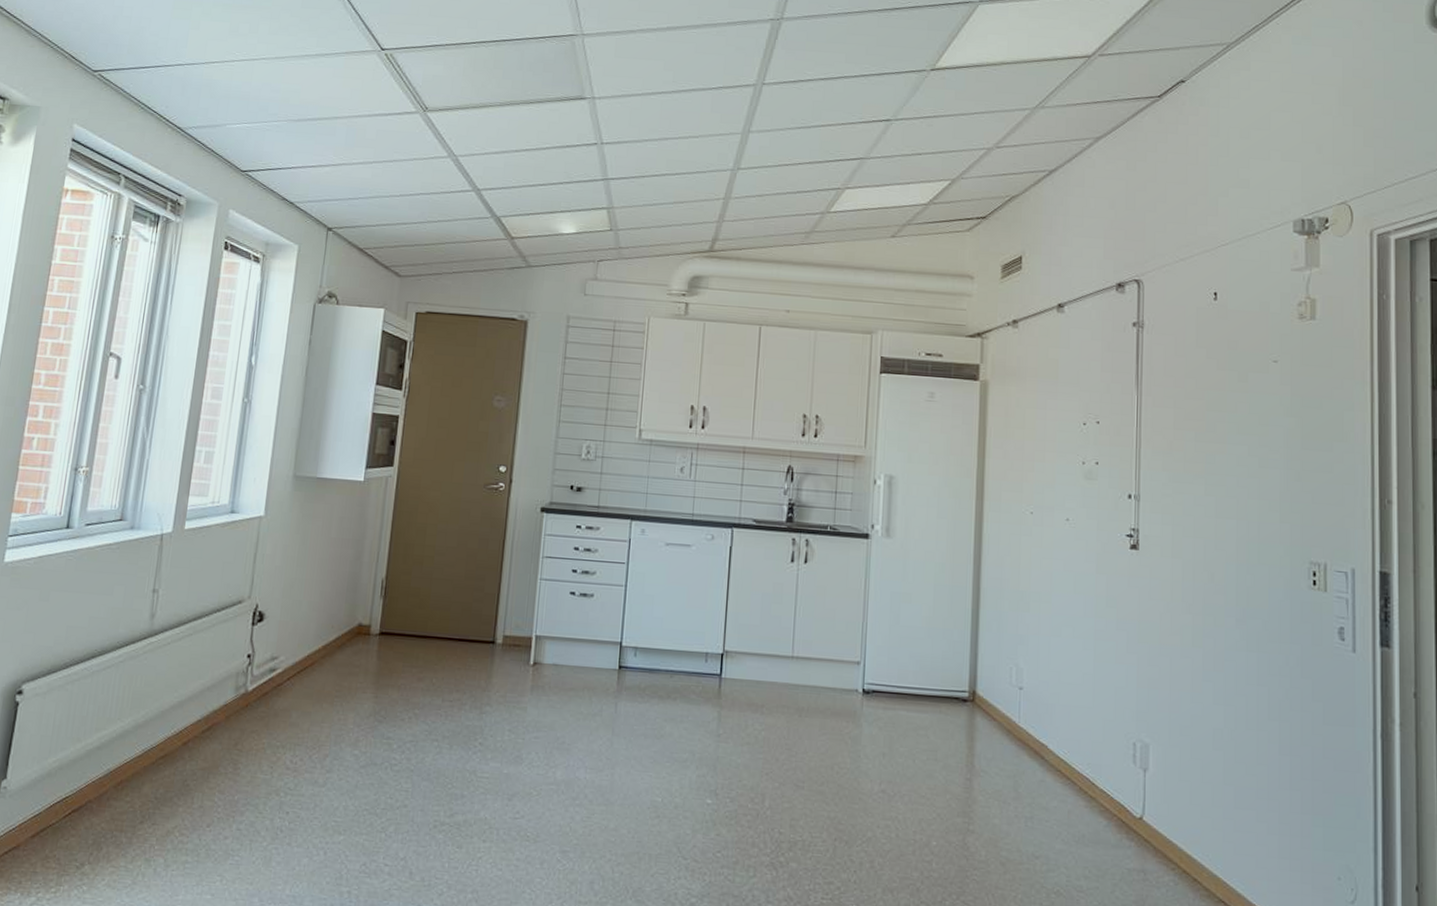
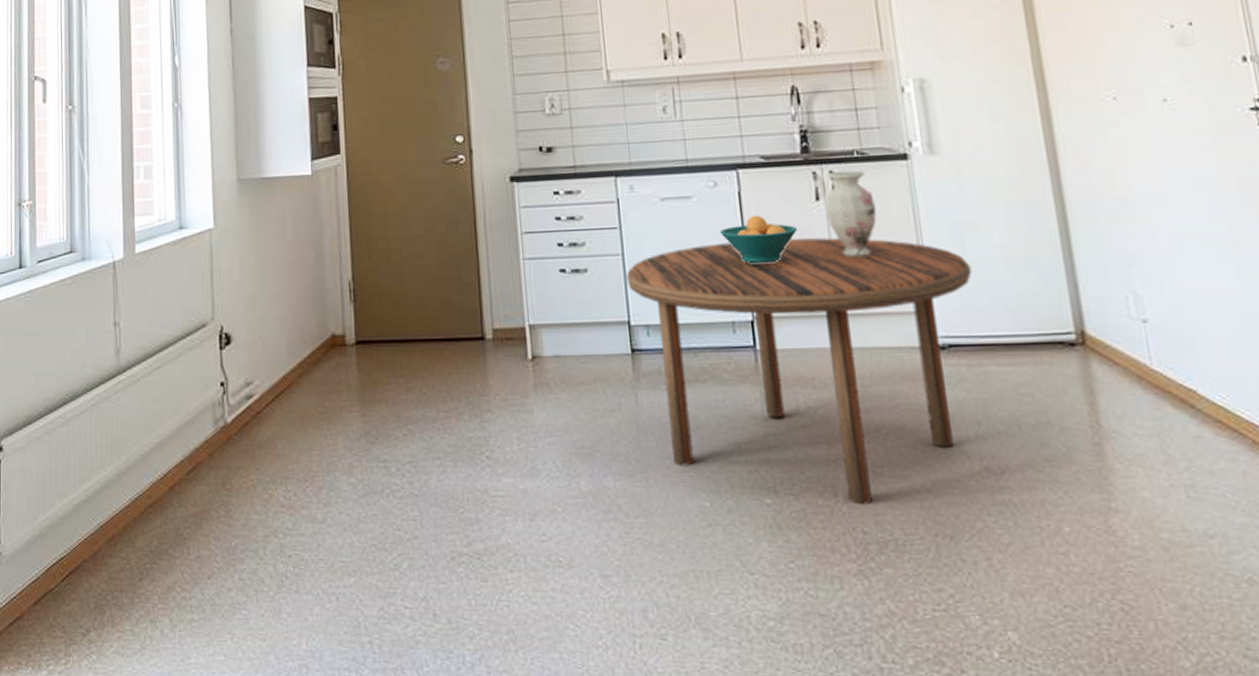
dining table: none [625,586,901,811] -> present [626,237,972,505]
fruit bowl: none [709,567,772,608] -> present [719,215,797,264]
vase: none [797,540,837,613] -> present [825,170,877,258]

